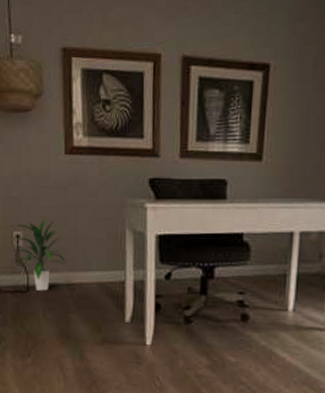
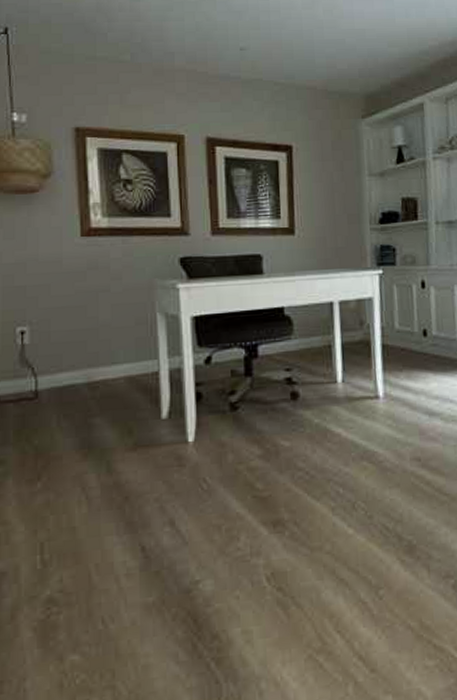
indoor plant: present [13,217,66,291] -> none [17,307,86,395]

